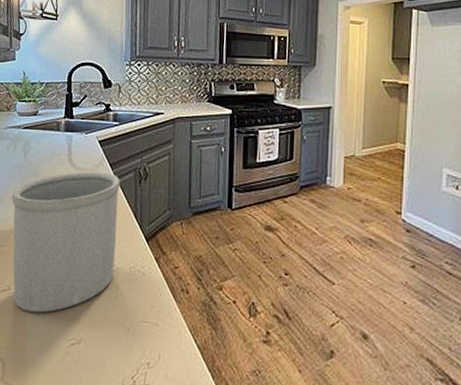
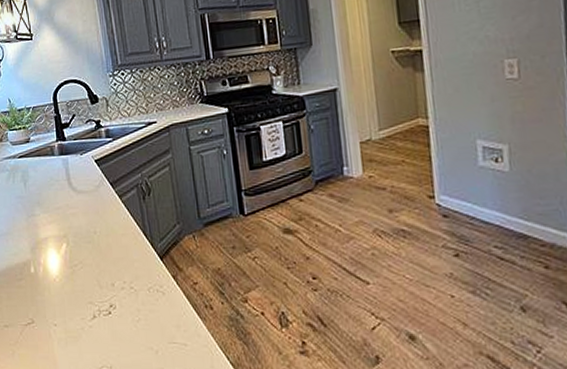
utensil holder: present [12,171,121,313] -> none [19,192,133,343]

